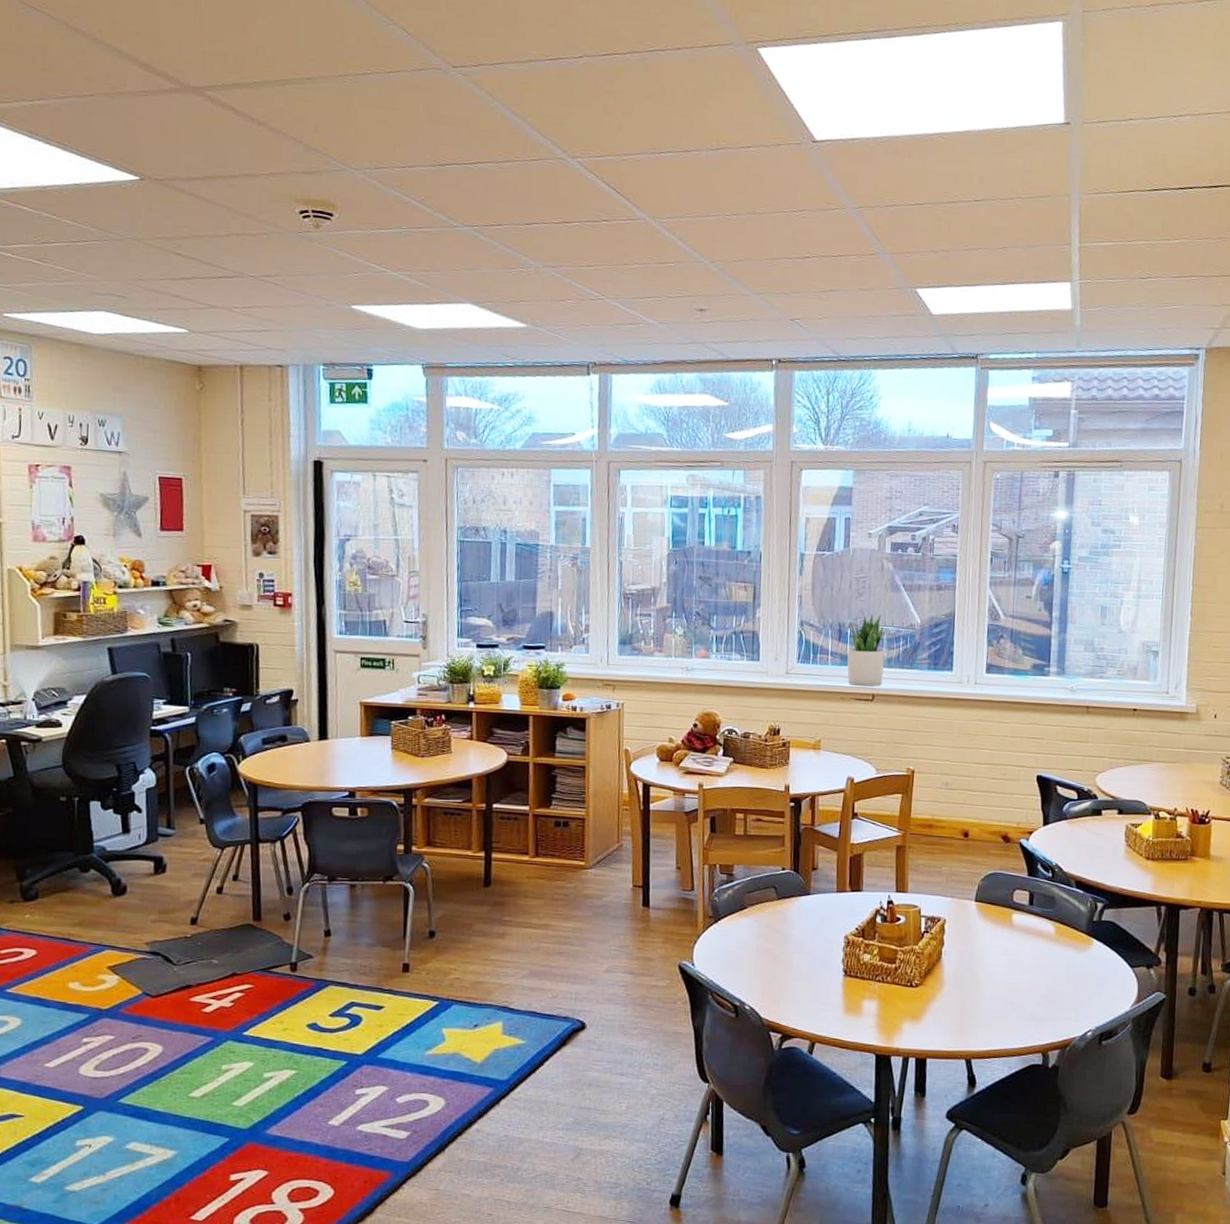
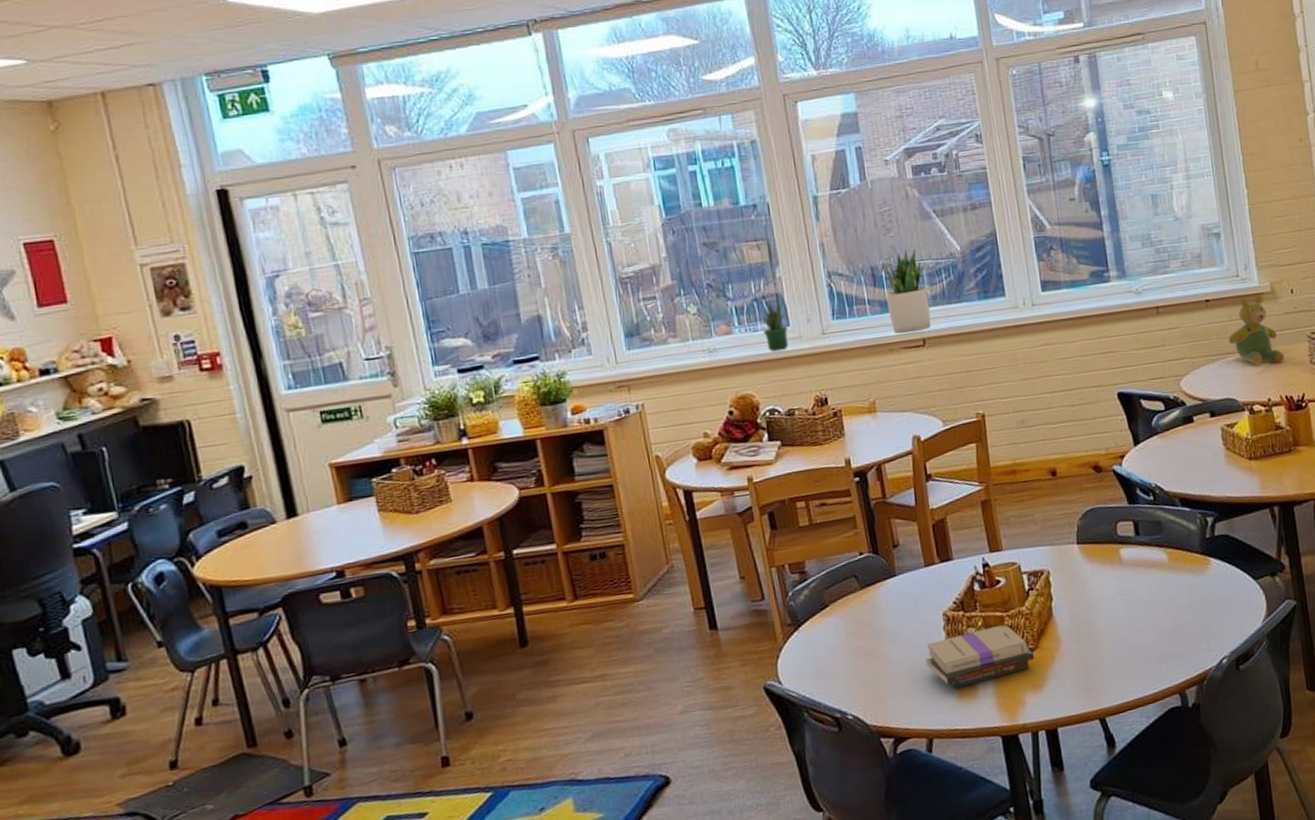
planter: none [736,637,758,681] -> present [763,302,789,352]
books: none [822,957,919,1004] -> present [926,623,1035,689]
teddy bear: none [1147,713,1198,779] -> present [1228,295,1285,366]

